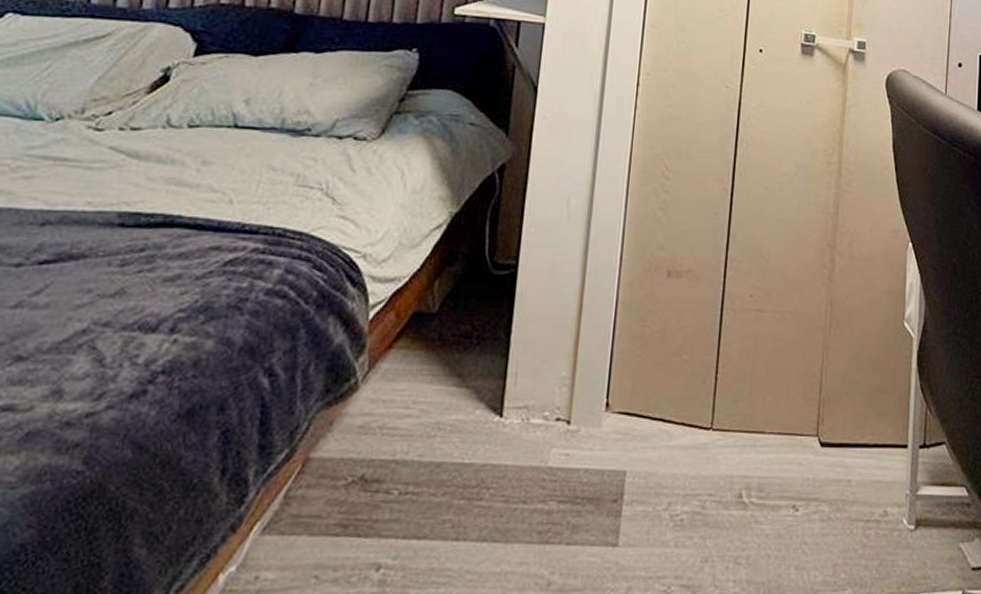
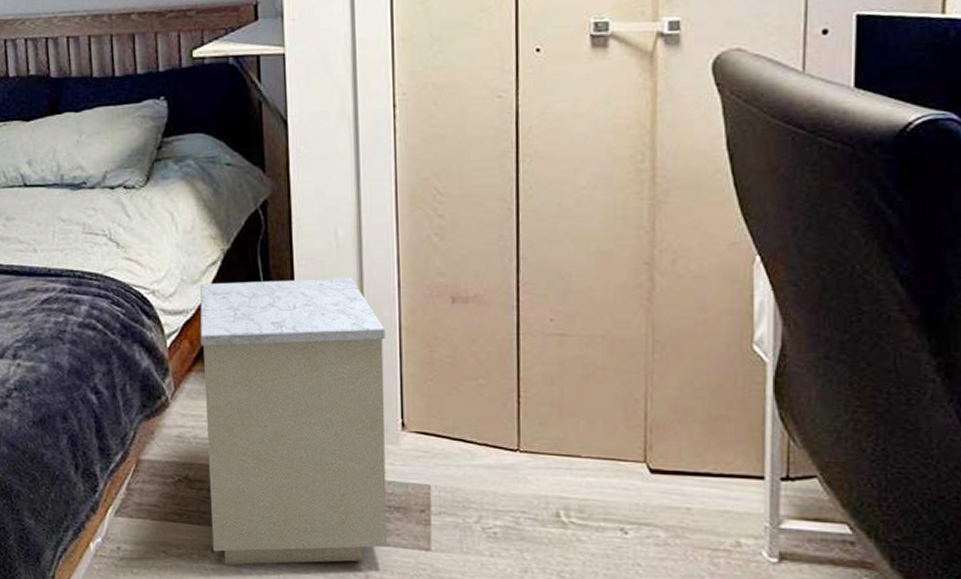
nightstand: none [377,248,603,587] -> present [200,278,387,565]

